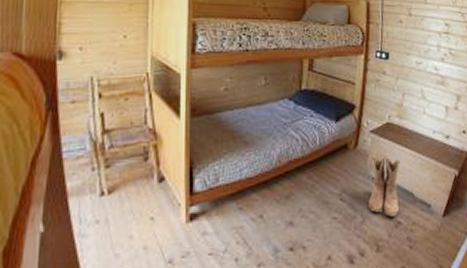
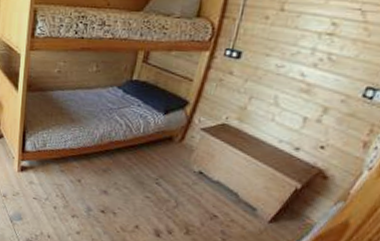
boots: present [369,155,400,218] -> none [185,151,230,211]

